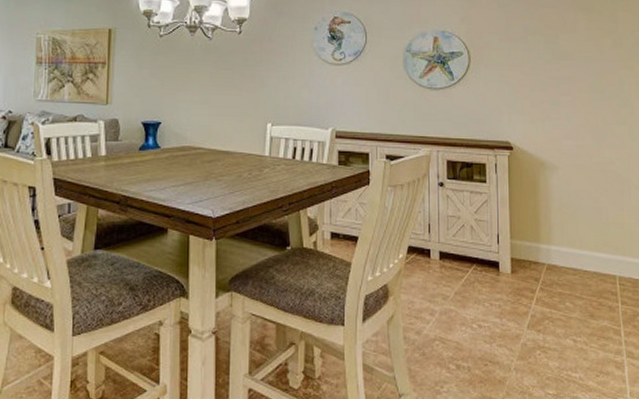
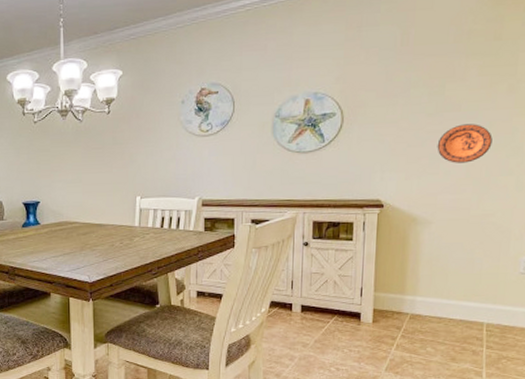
decorative plate: none [556,73,604,110] -> present [437,124,493,163]

